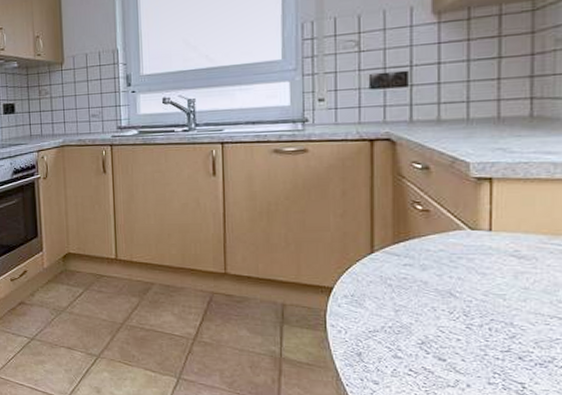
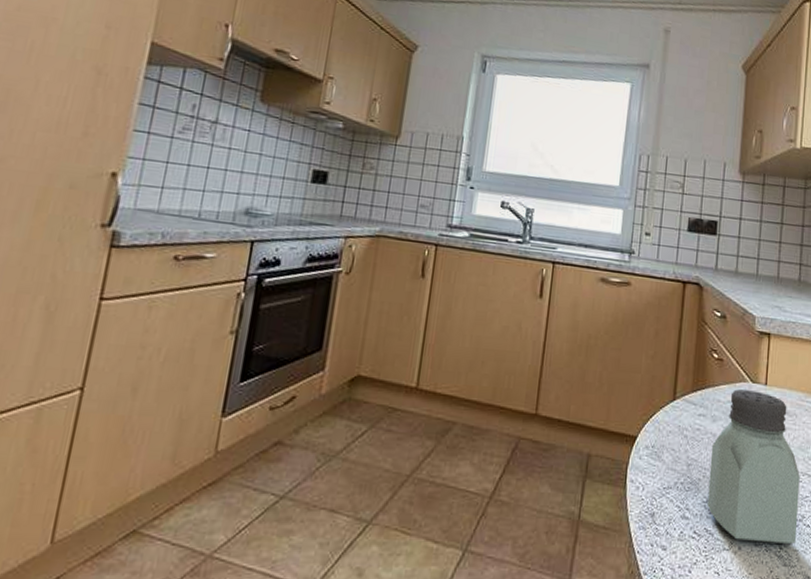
saltshaker: none [423,238,546,384] -> present [707,389,800,544]

